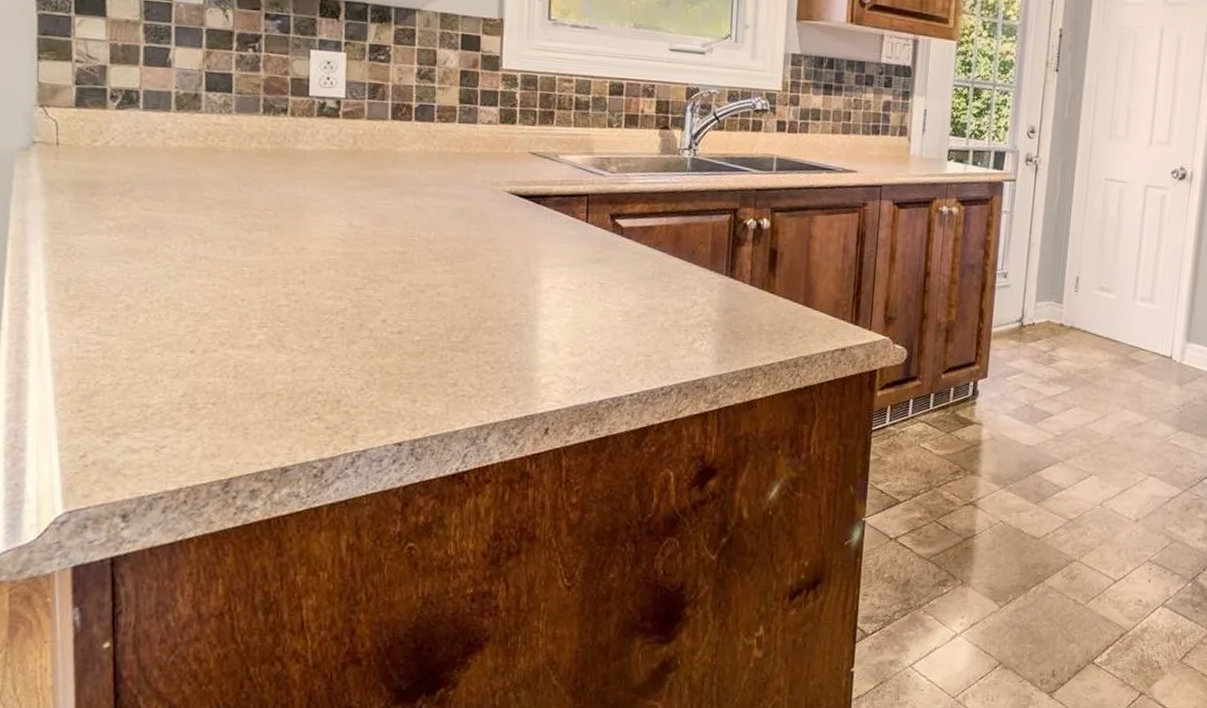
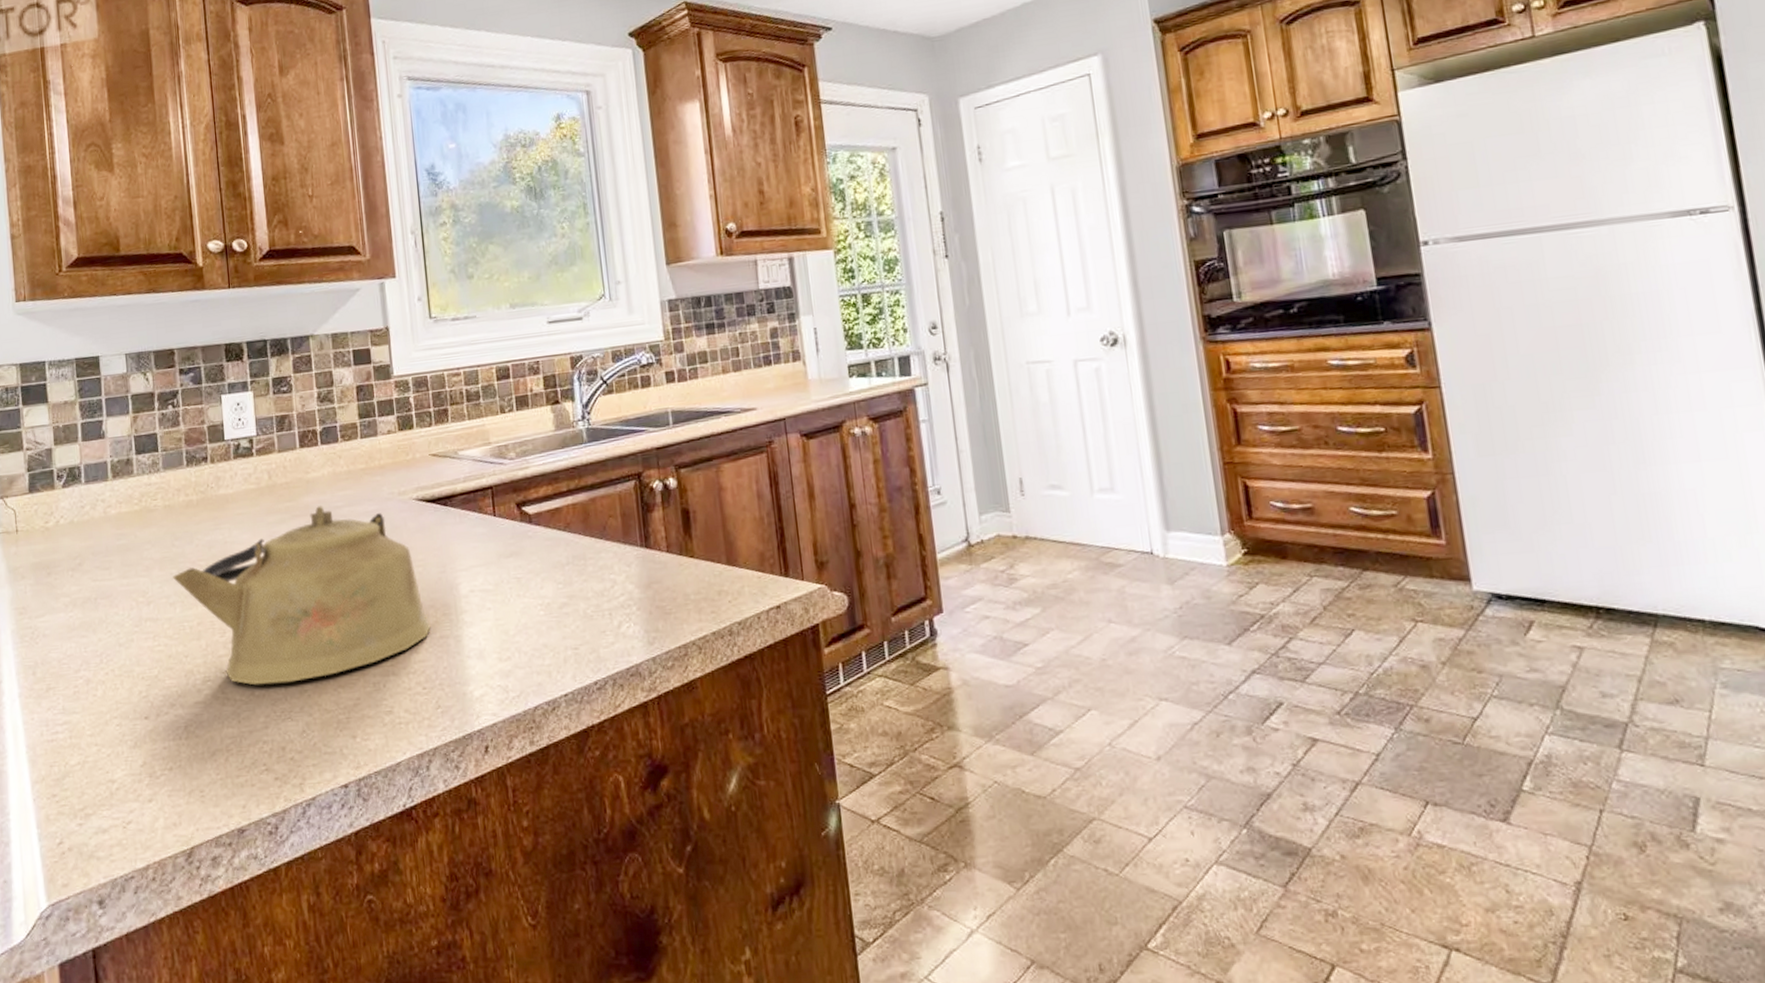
kettle: none [236,180,507,342] -> present [173,506,431,686]

